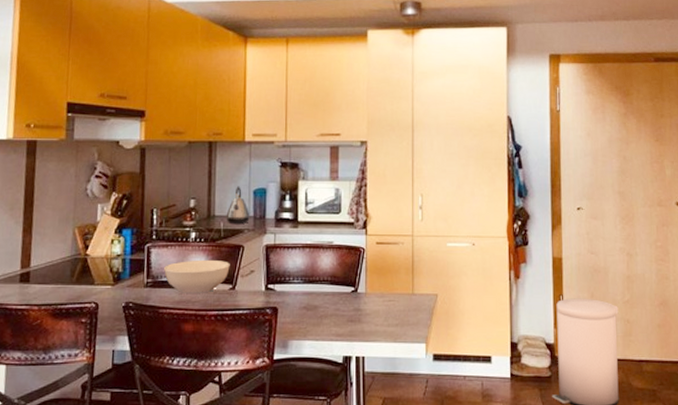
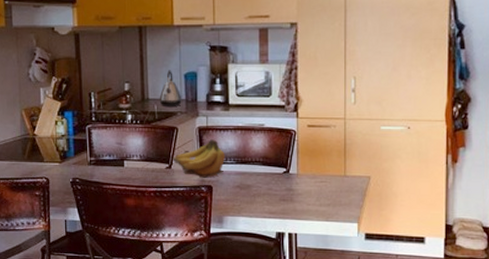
bowl: present [164,259,230,293] -> none [105,140,166,171]
fruit: none [237,258,292,299] -> present [173,139,225,178]

